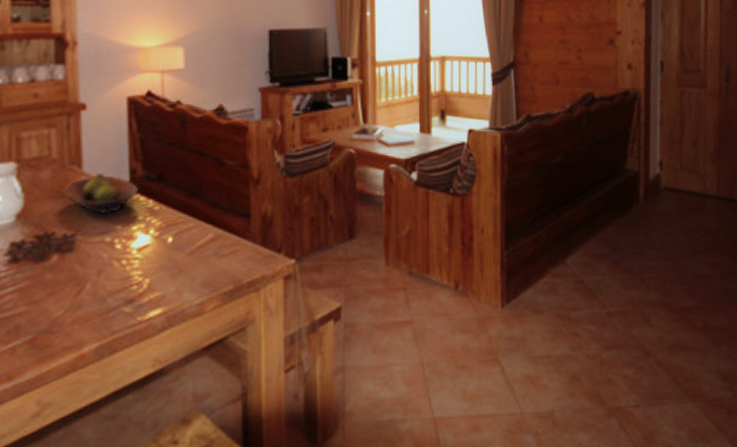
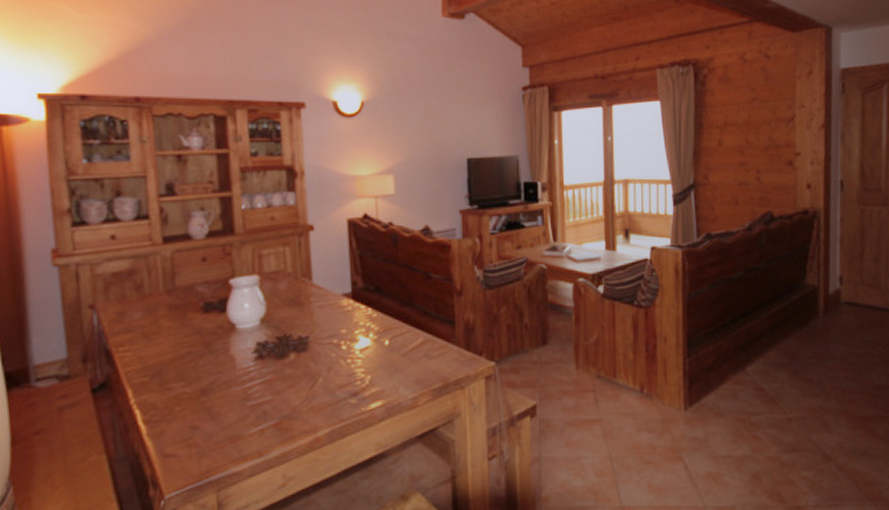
fruit bowl: present [63,173,140,214] -> none [298,285,360,320]

